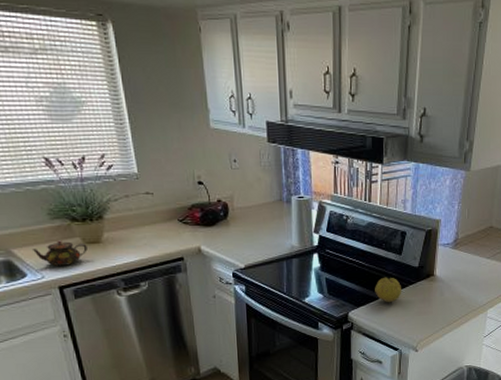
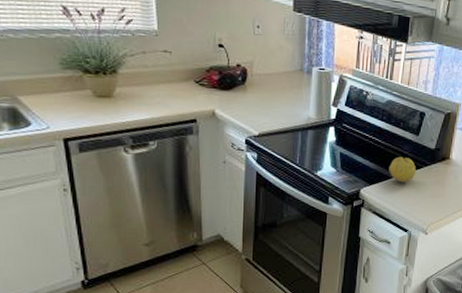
teapot: present [31,240,87,266] -> none [39,91,98,118]

